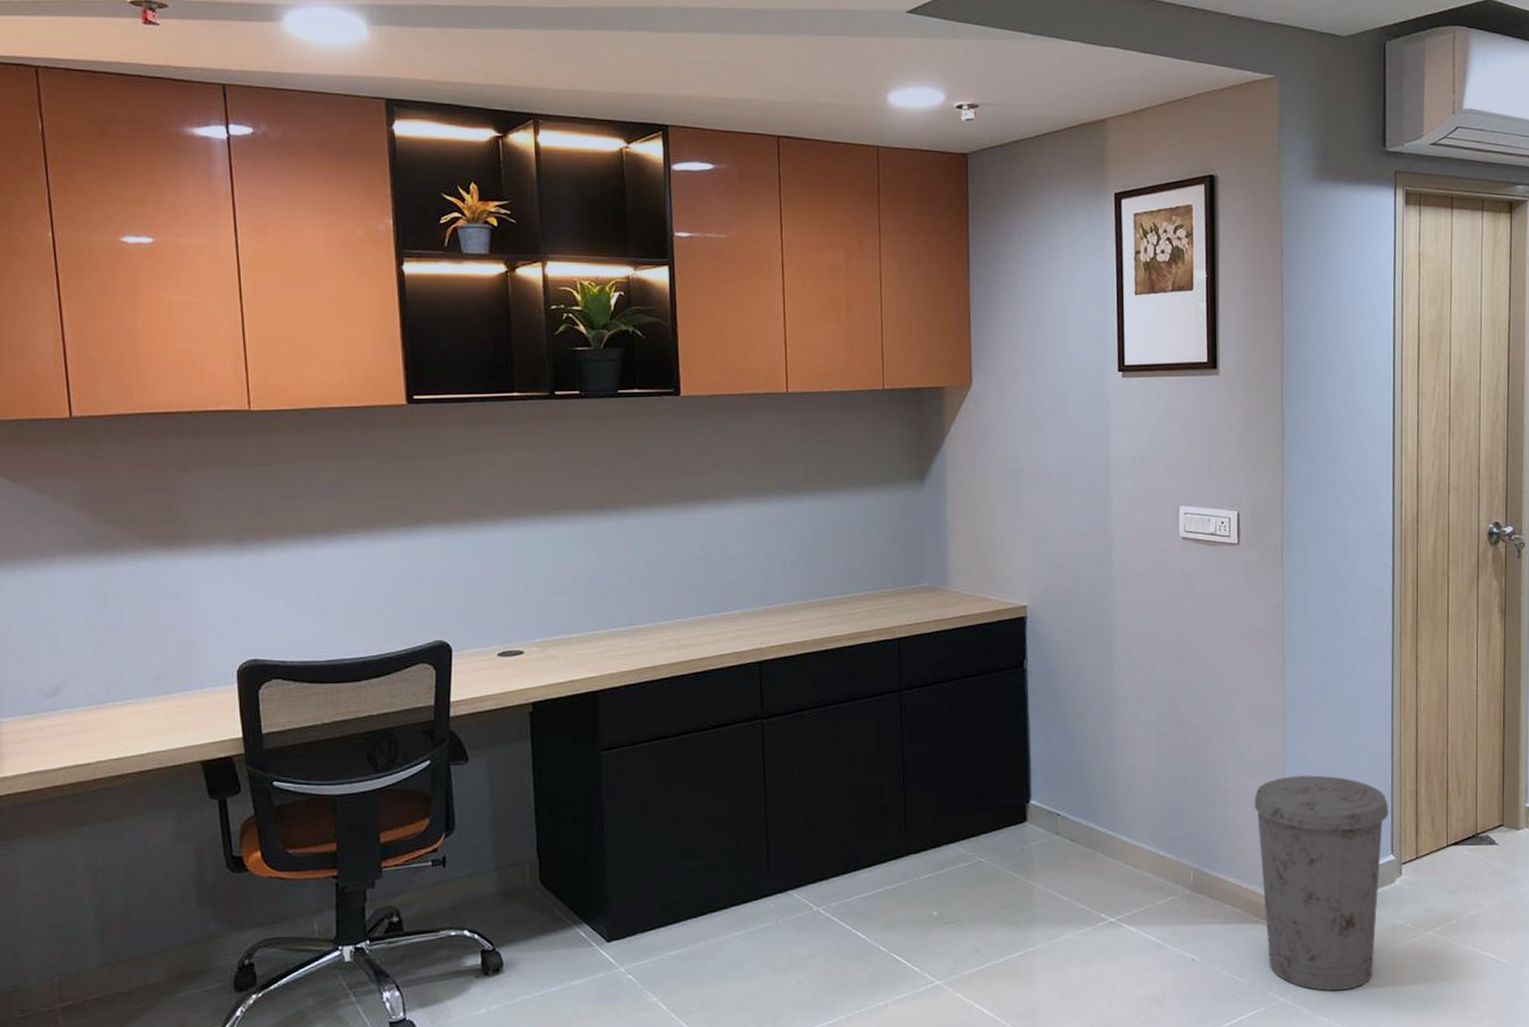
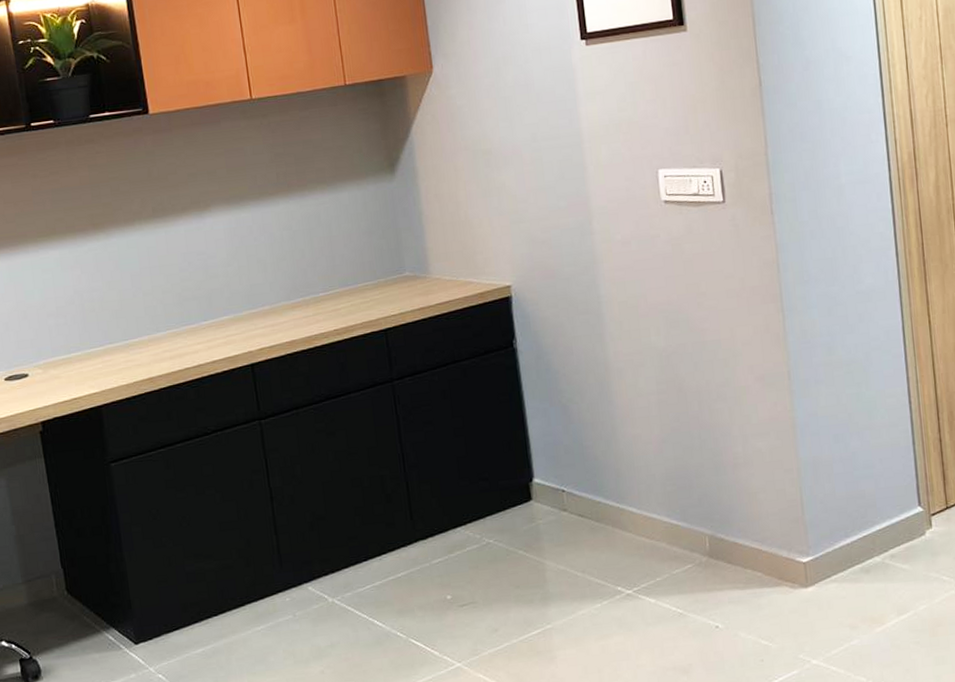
trash can: present [1254,775,1389,991] -> none [765,431,912,651]

